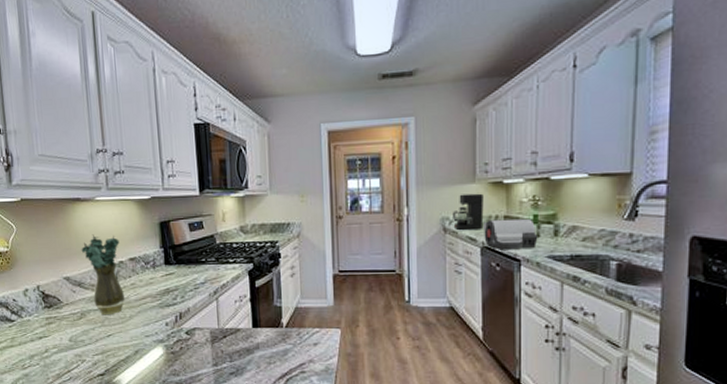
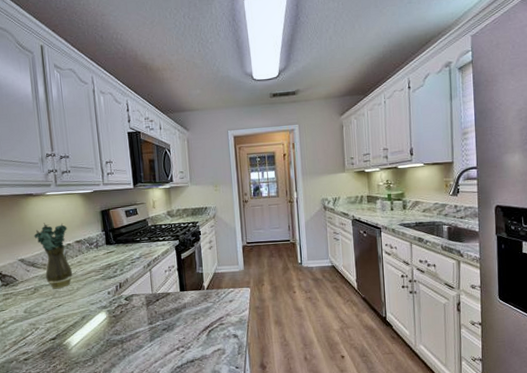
coffee maker: present [453,193,484,230] -> none [330,180,353,207]
paper towel holder: present [484,218,538,250] -> none [353,197,392,221]

